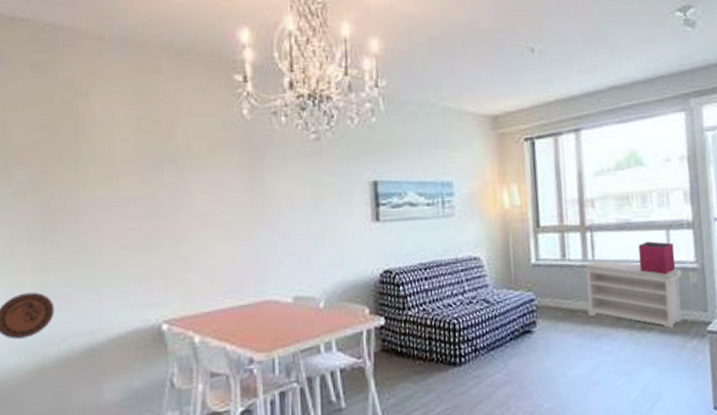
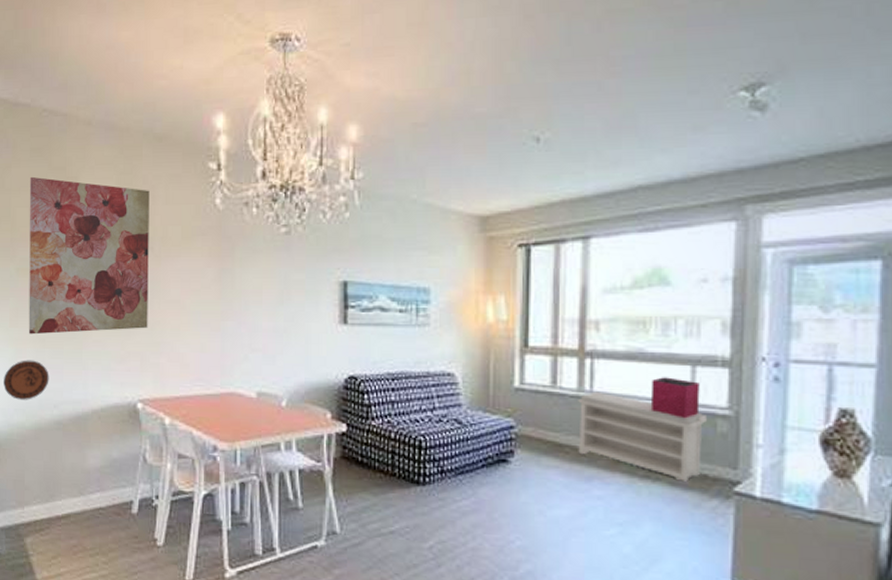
wall art: none [28,93,173,264] -> present [28,176,150,335]

